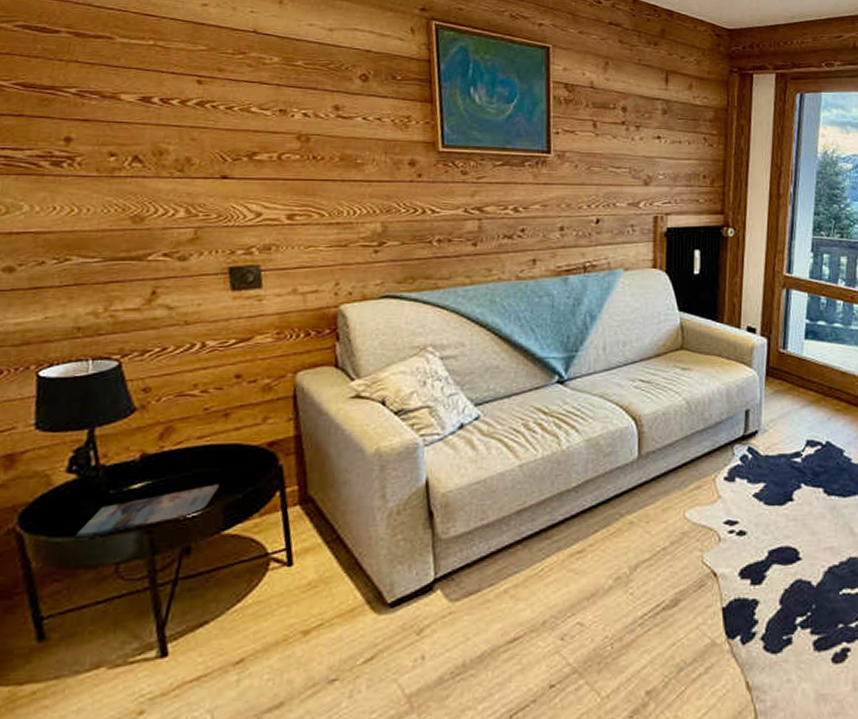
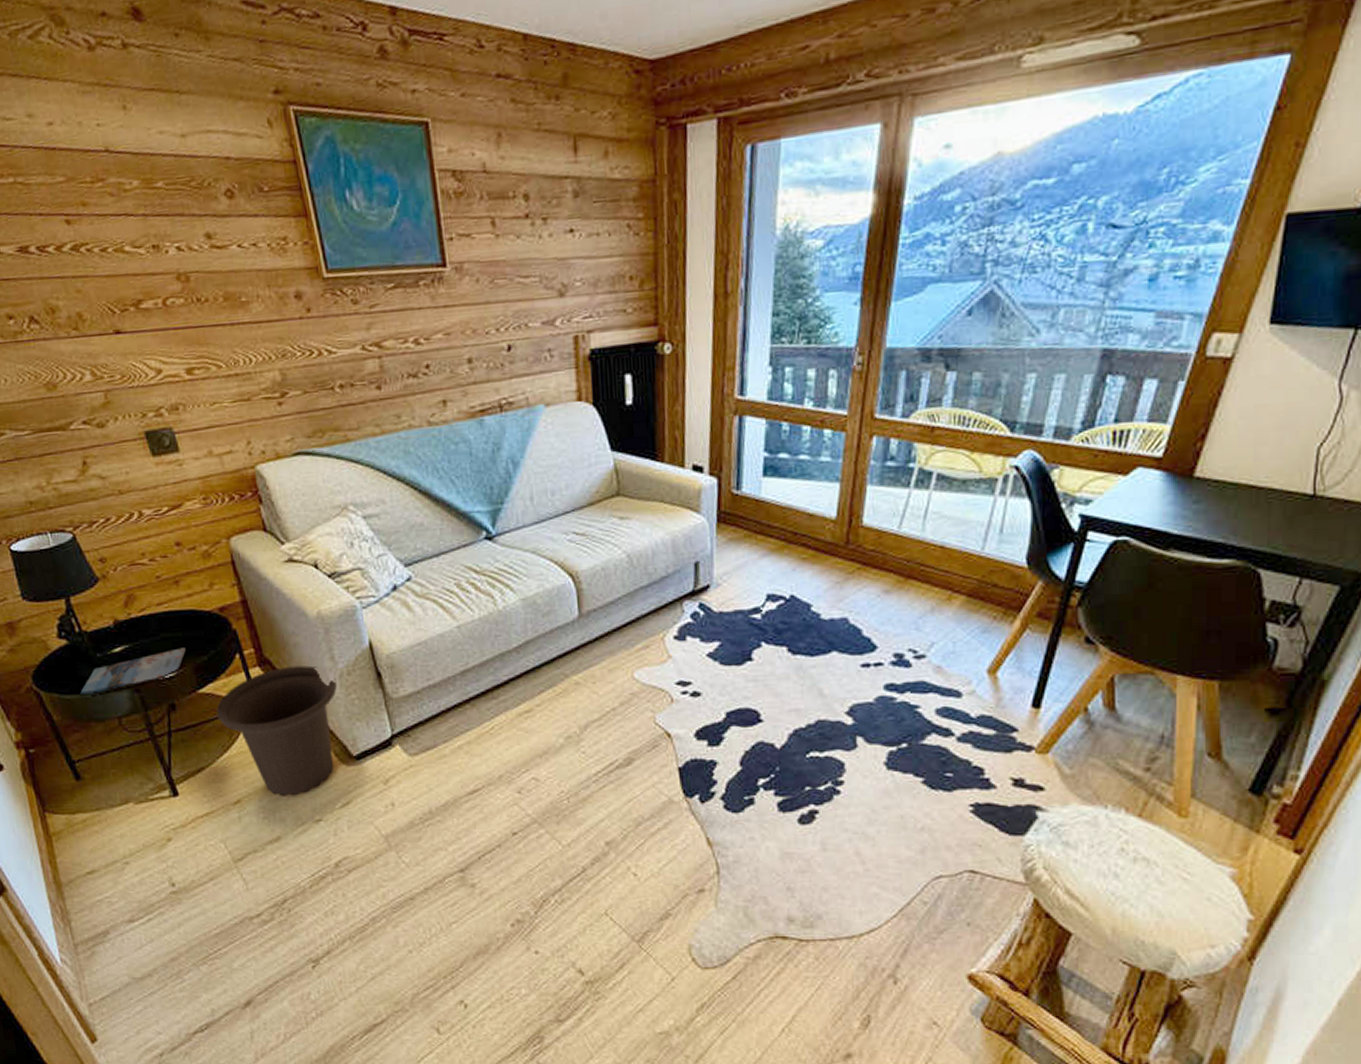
basket: none [238,504,384,653] -> present [216,665,338,796]

